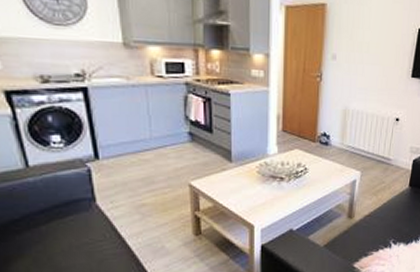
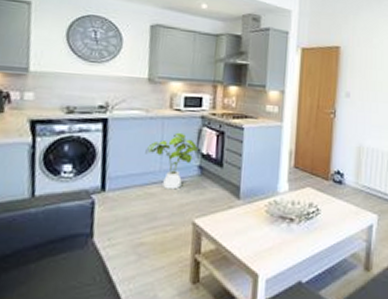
house plant: none [133,100,188,156] -> present [145,132,200,190]

